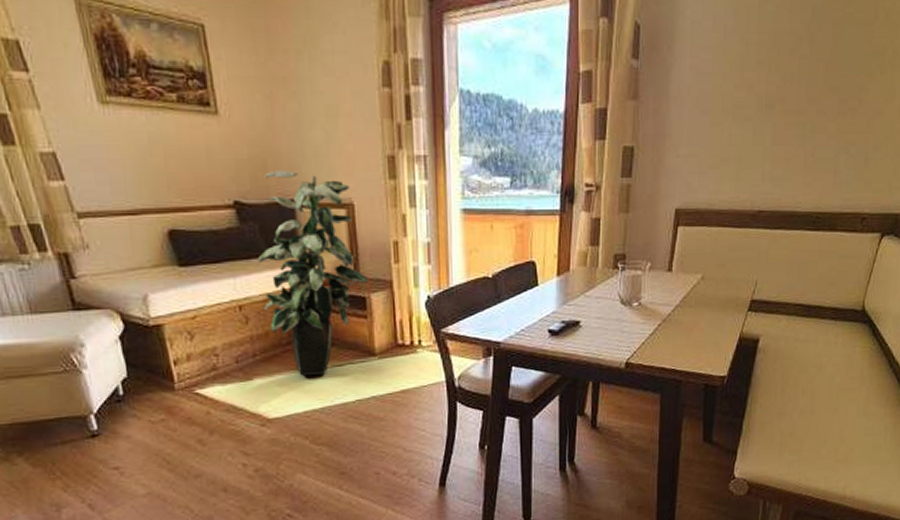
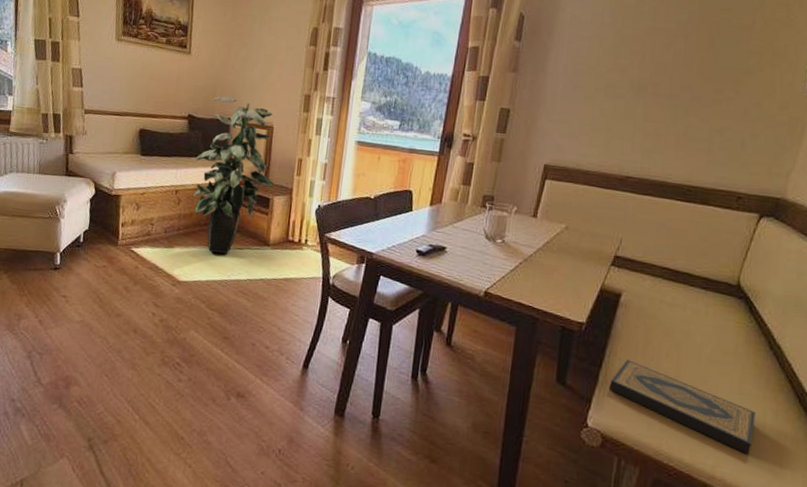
hardback book: none [752,404,878,470] -> present [608,359,756,454]

